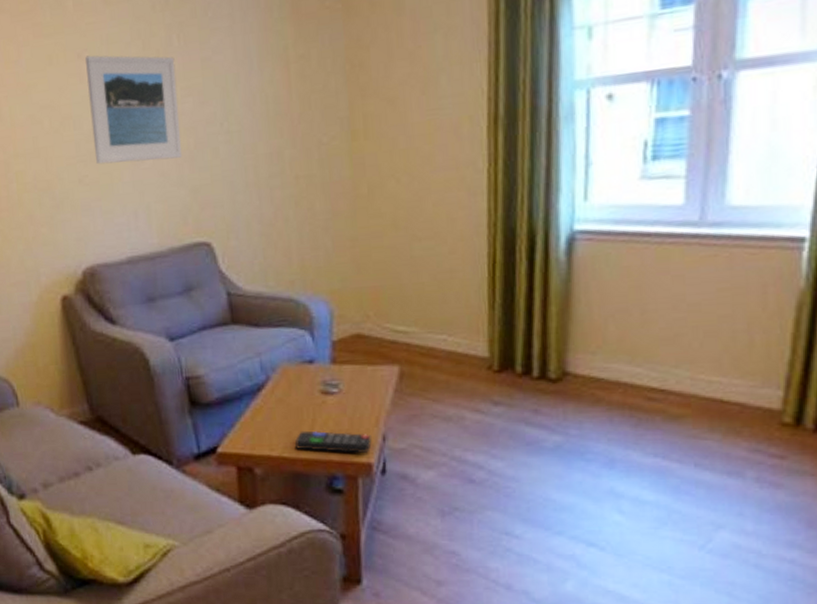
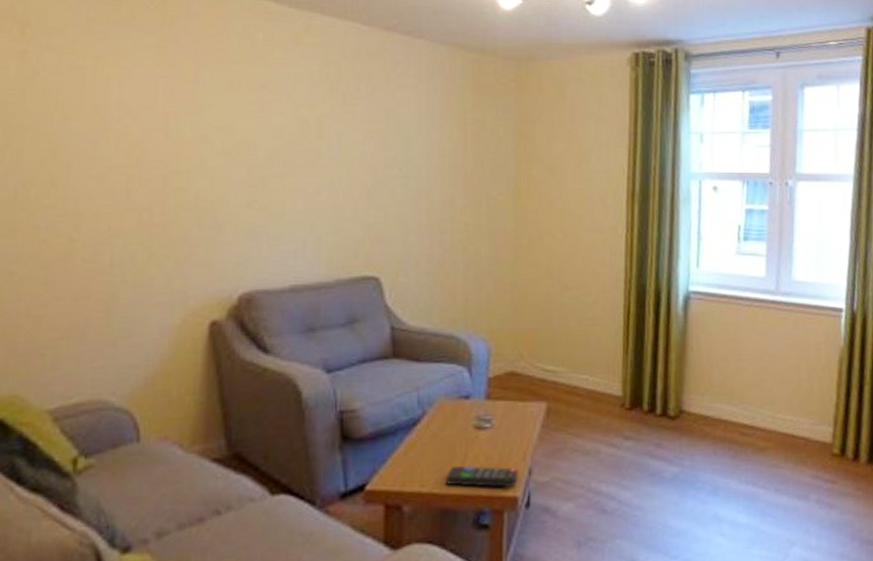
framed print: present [85,55,182,165] -> none [267,87,361,194]

